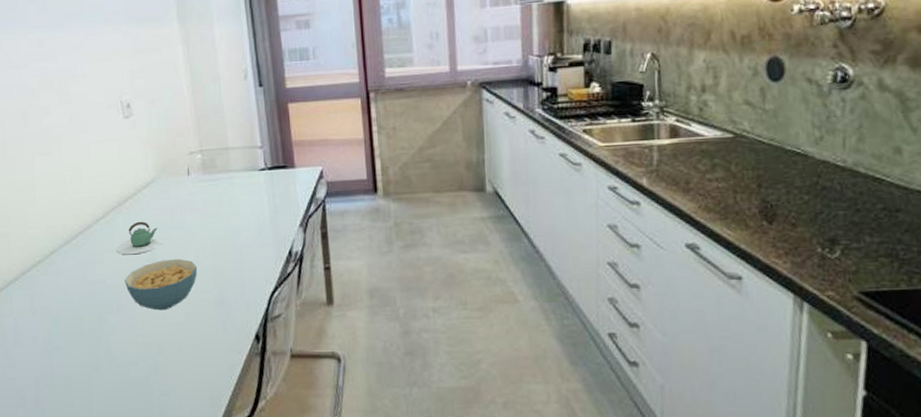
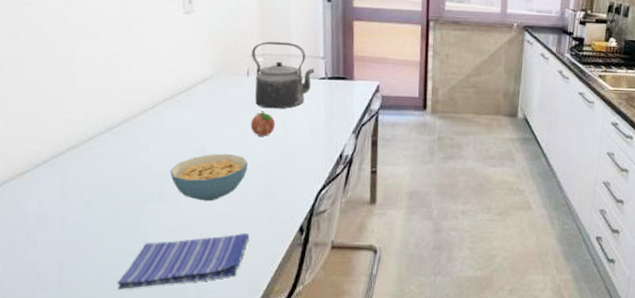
dish towel: none [86,343,206,407] -> present [117,233,250,290]
teapot: present [116,221,163,255] -> none [163,115,215,147]
kettle: none [190,135,254,208] -> present [252,41,315,109]
fruit: none [195,210,221,238] -> present [250,111,276,136]

